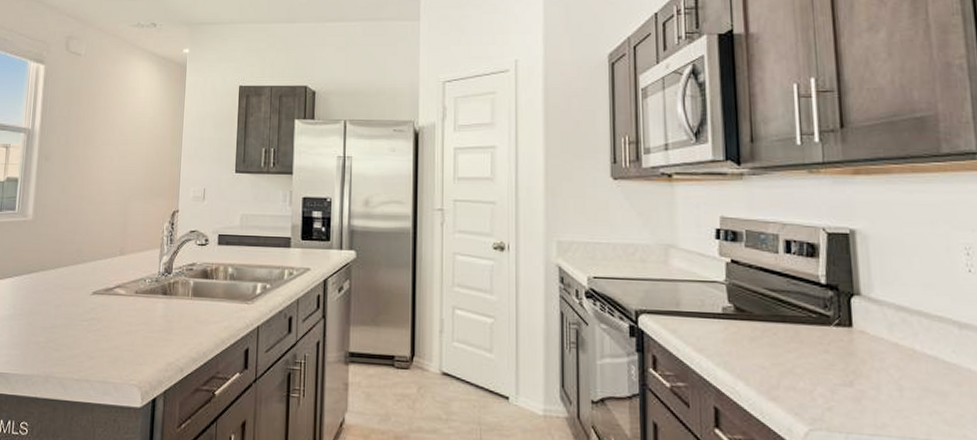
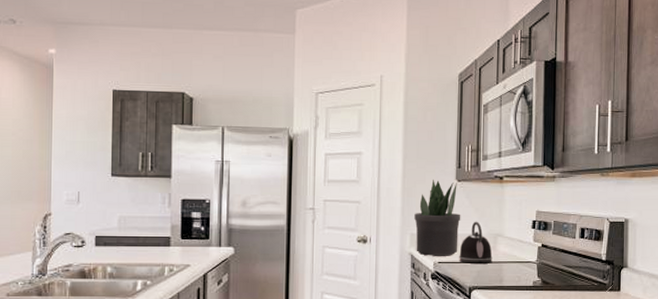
planter: none [561,177,620,270] -> present [414,180,461,256]
kettle: none [620,228,664,282] -> present [459,221,493,264]

